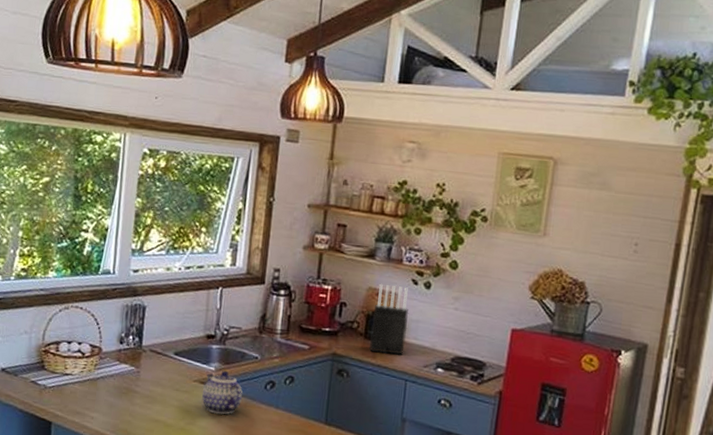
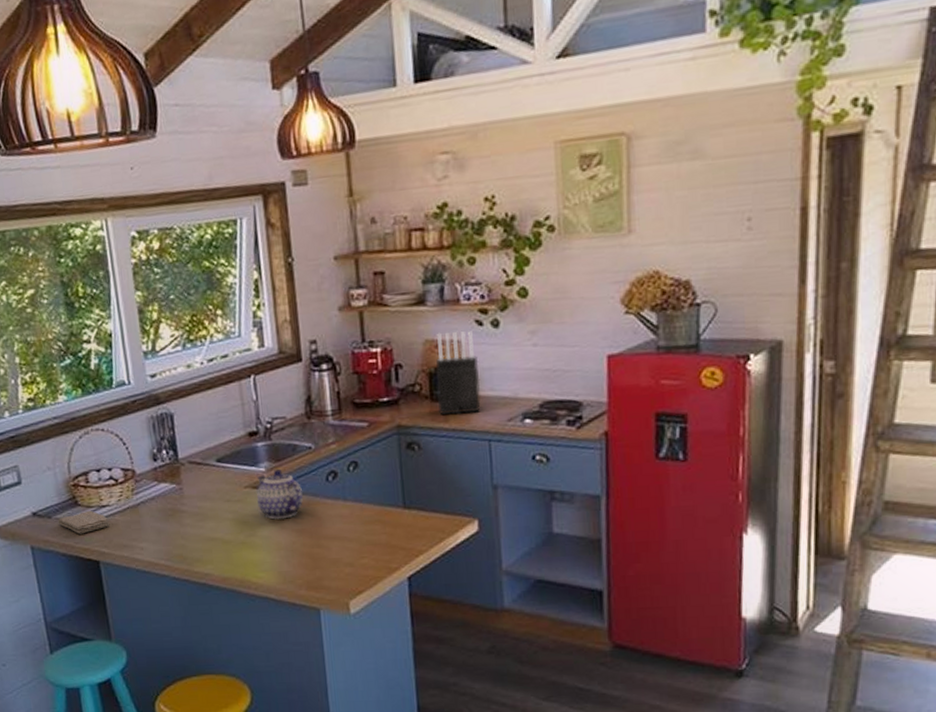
washcloth: none [22,375,69,396] -> present [58,510,110,534]

